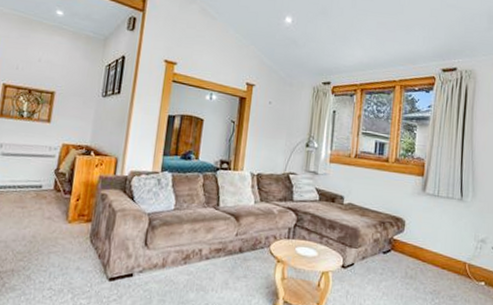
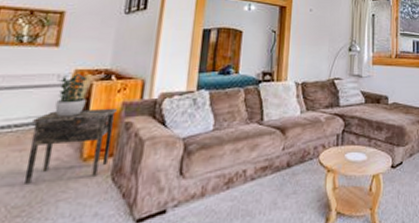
side table: none [25,178,95,237] -> present [23,108,117,186]
potted plant: none [47,146,74,184] -> present [55,73,90,117]

